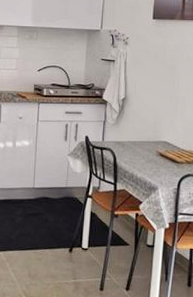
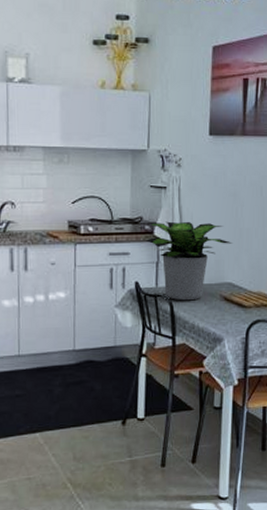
potted plant: none [96,88,170,155] -> present [146,221,233,301]

